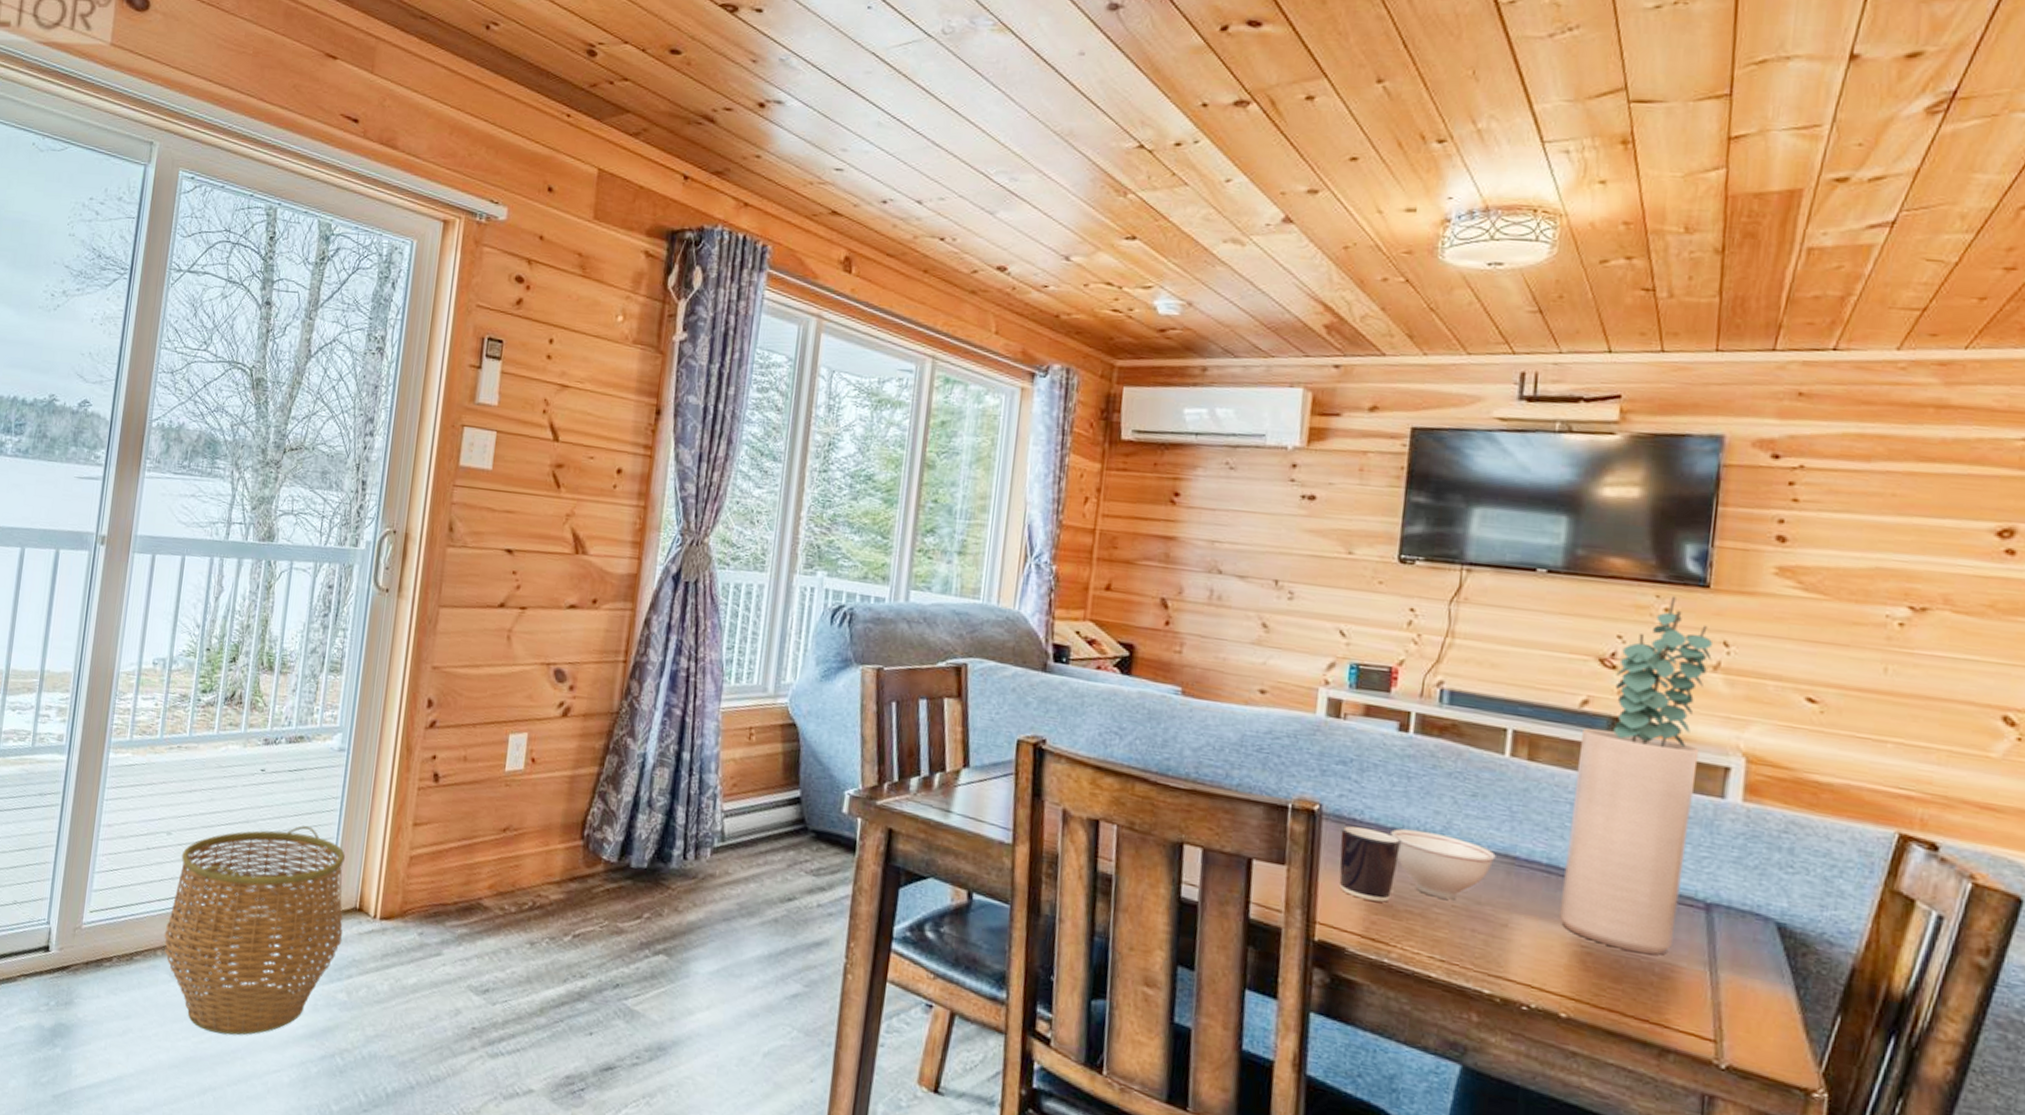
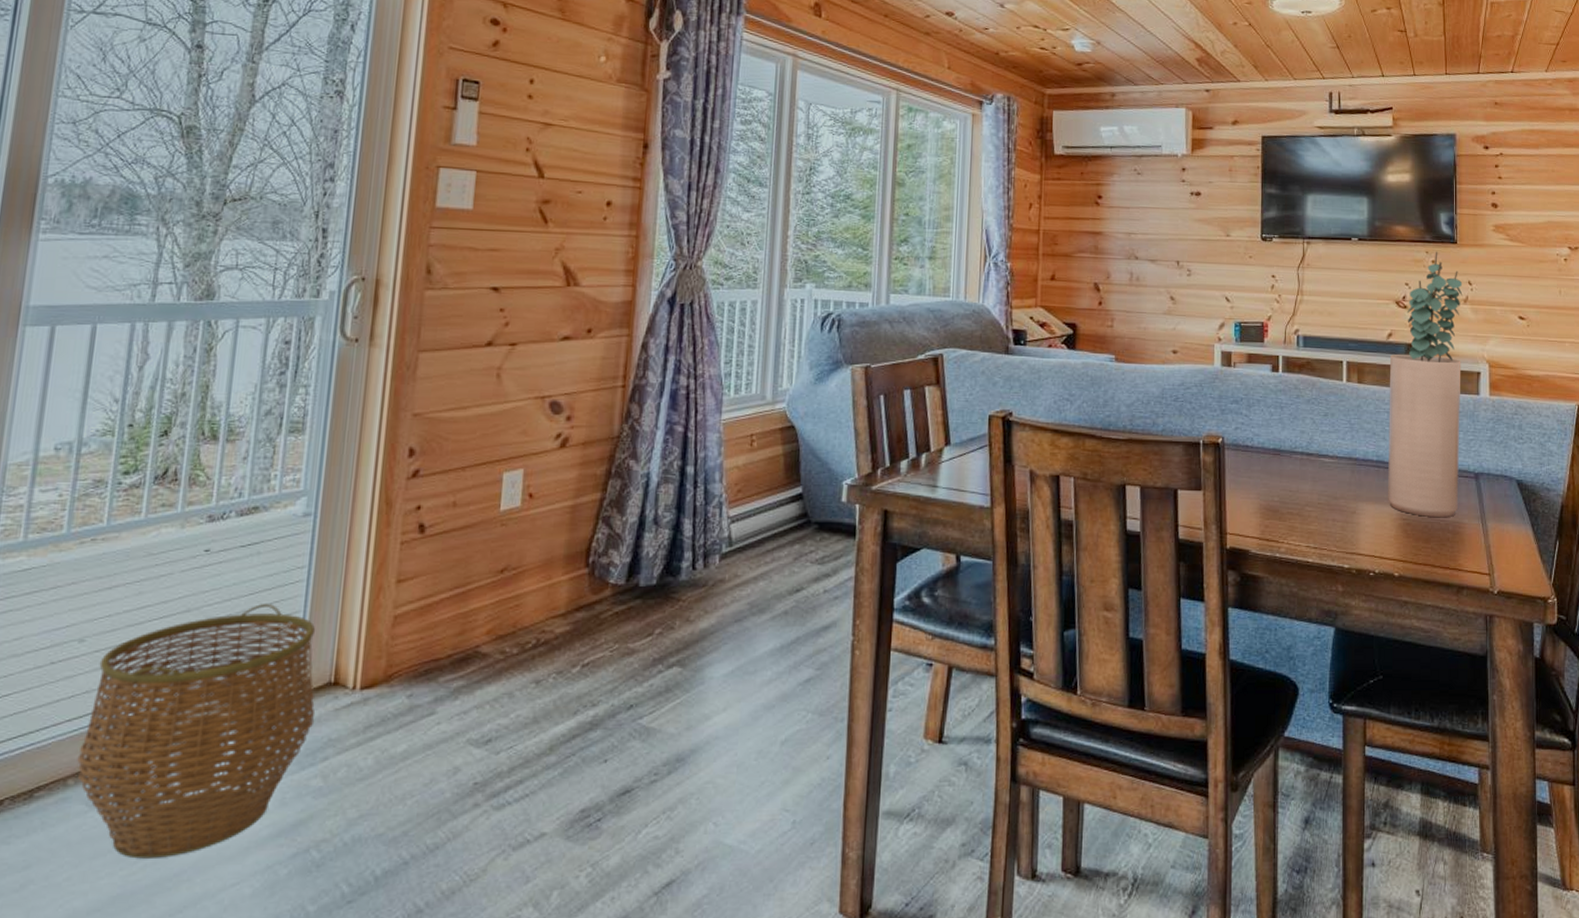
mug: present [1338,825,1403,903] -> none [1239,451,1281,510]
bowl: present [1391,828,1496,900] -> none [1273,447,1344,499]

